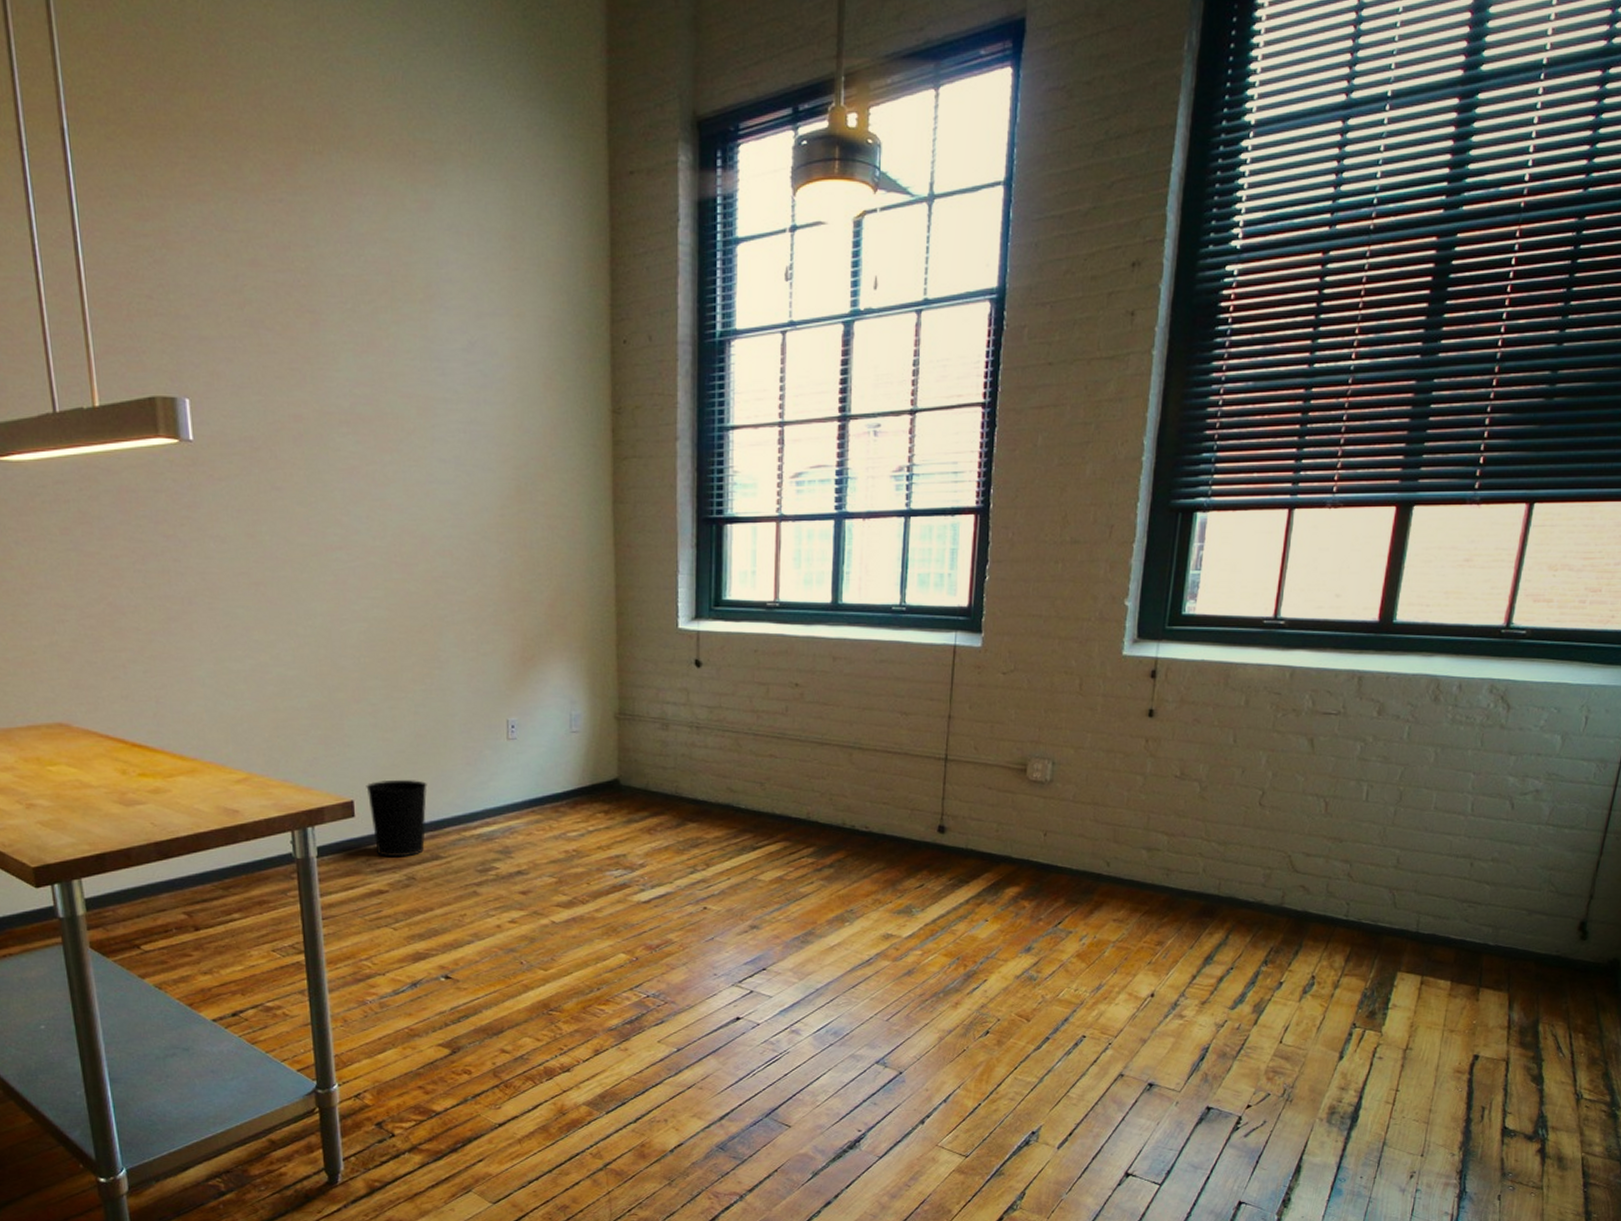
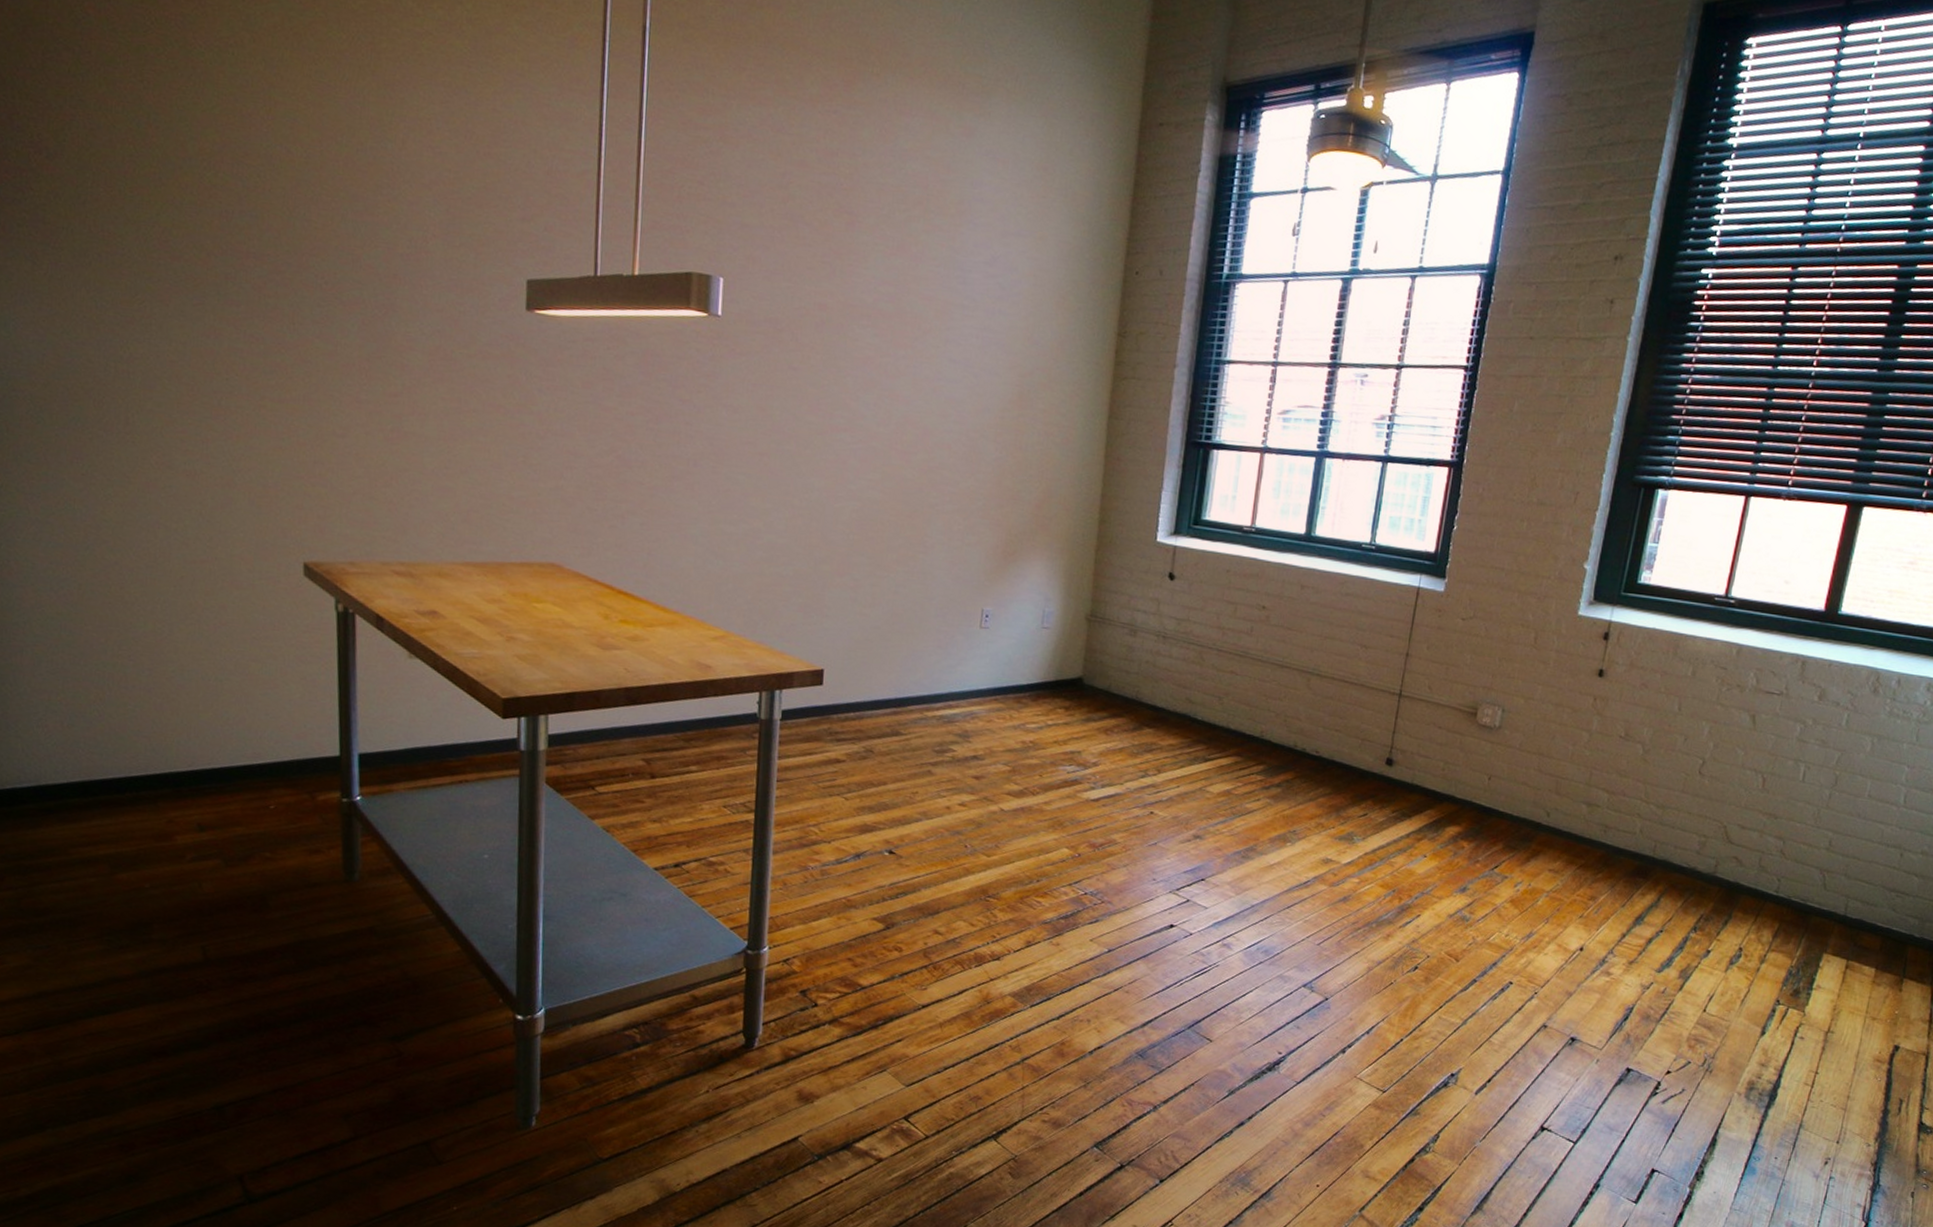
wastebasket: present [366,780,427,858] -> none [837,653,897,730]

